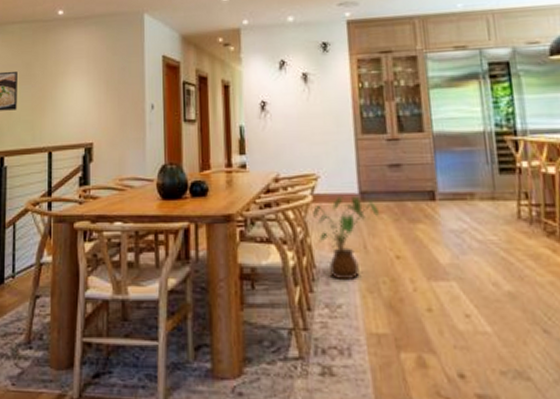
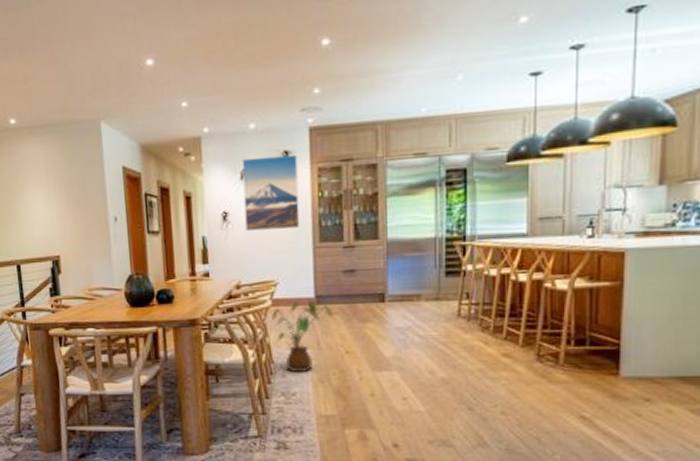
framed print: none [280,46,341,121] -> present [242,154,300,231]

